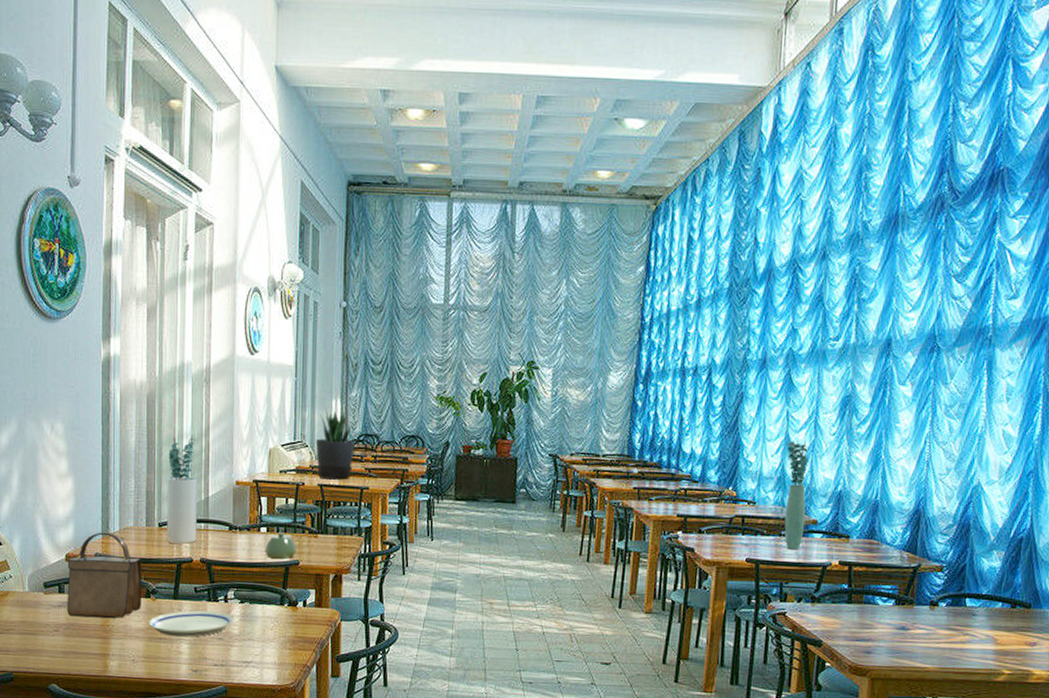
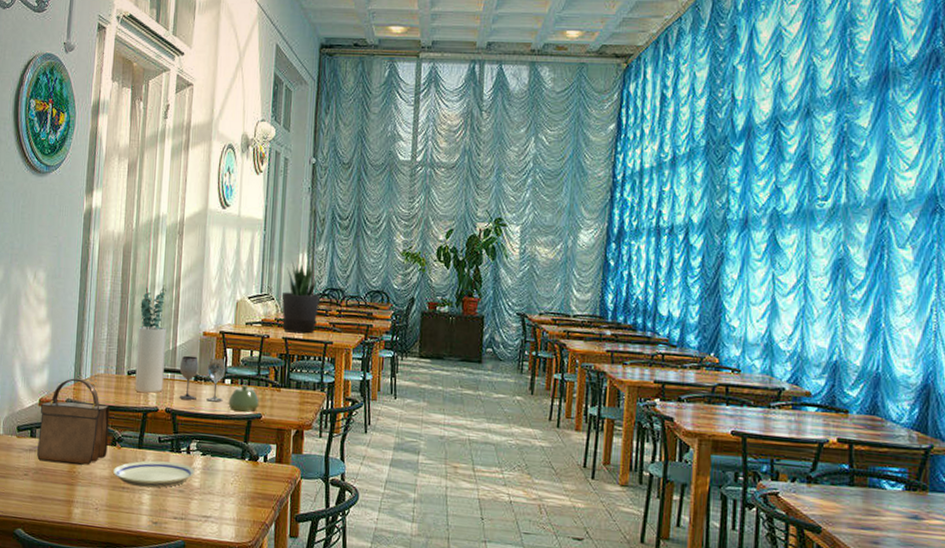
wineglass: none [213,505,261,551] -> present [179,355,226,402]
vase: present [784,437,810,550] -> none [773,302,800,424]

